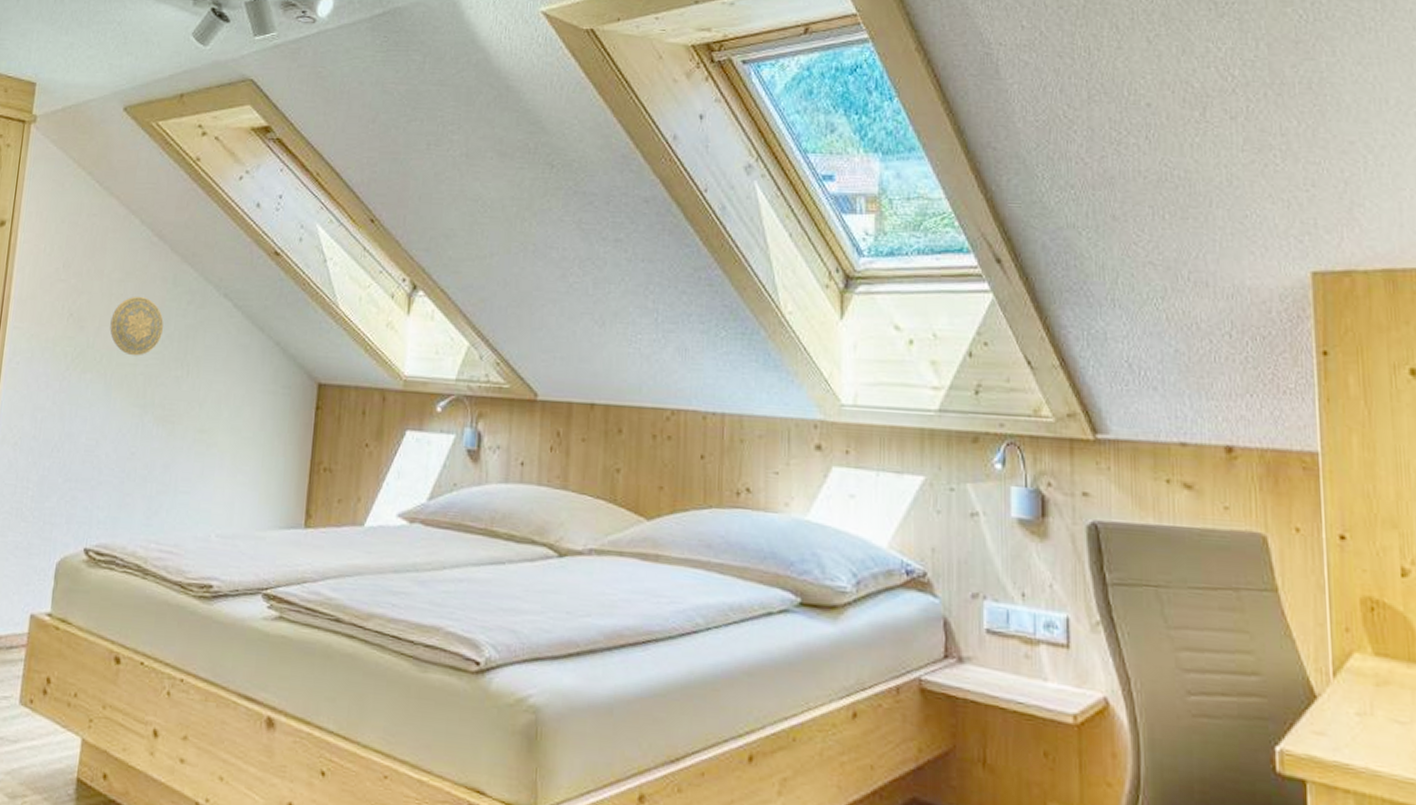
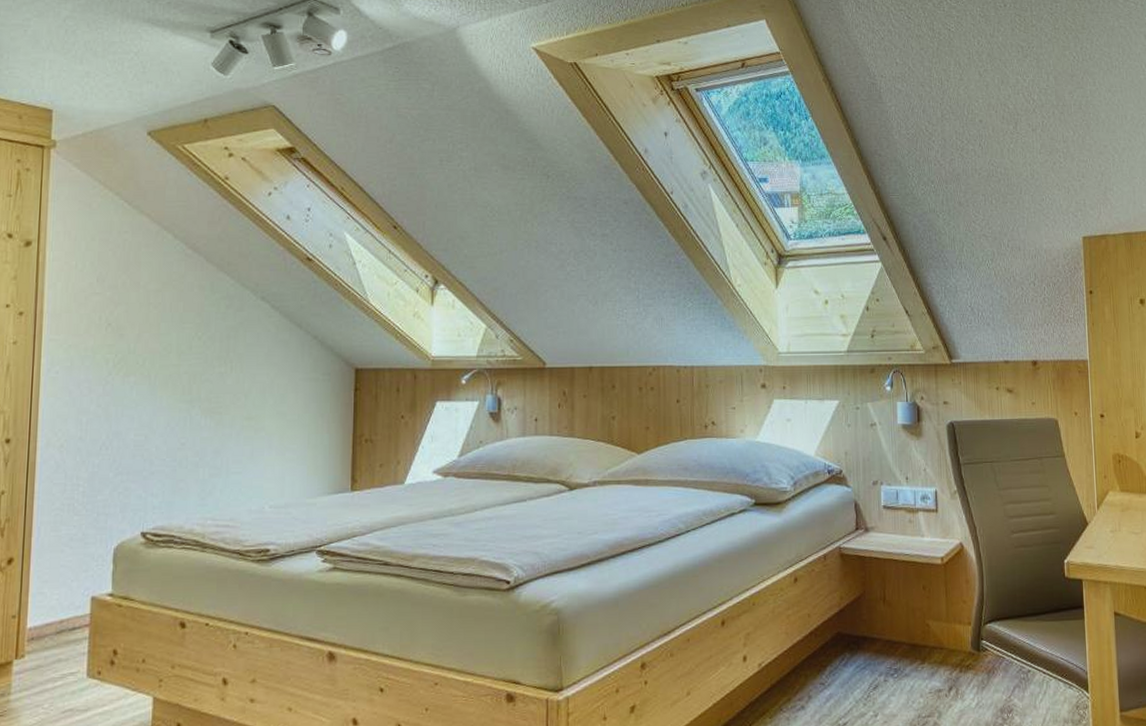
decorative plate: present [110,296,164,356] -> none [150,303,205,358]

